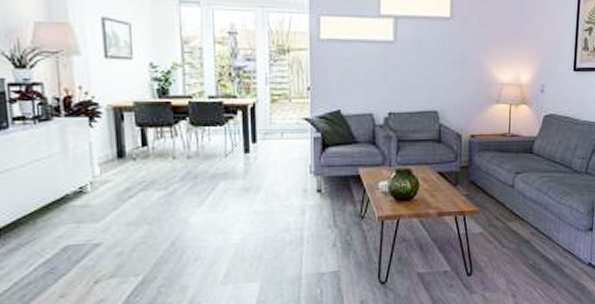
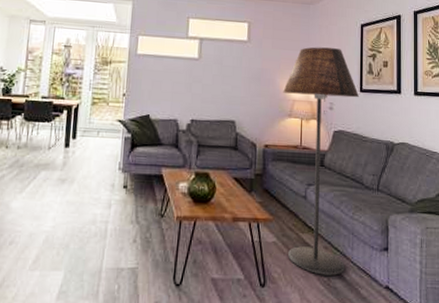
floor lamp: none [490,21,572,259] -> present [283,47,359,276]

